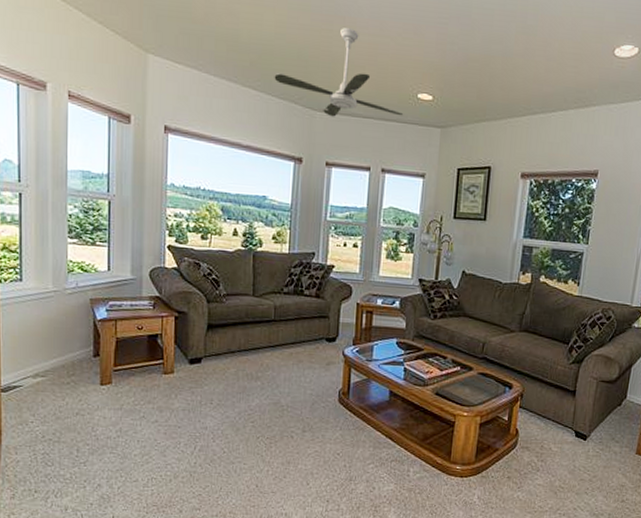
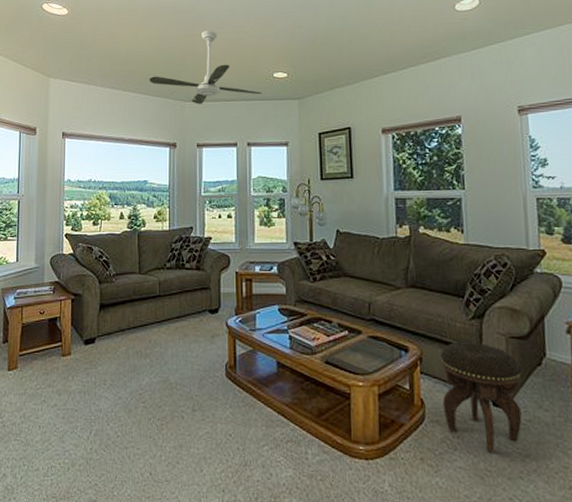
footstool: none [534,382,605,474] -> present [441,341,522,453]

